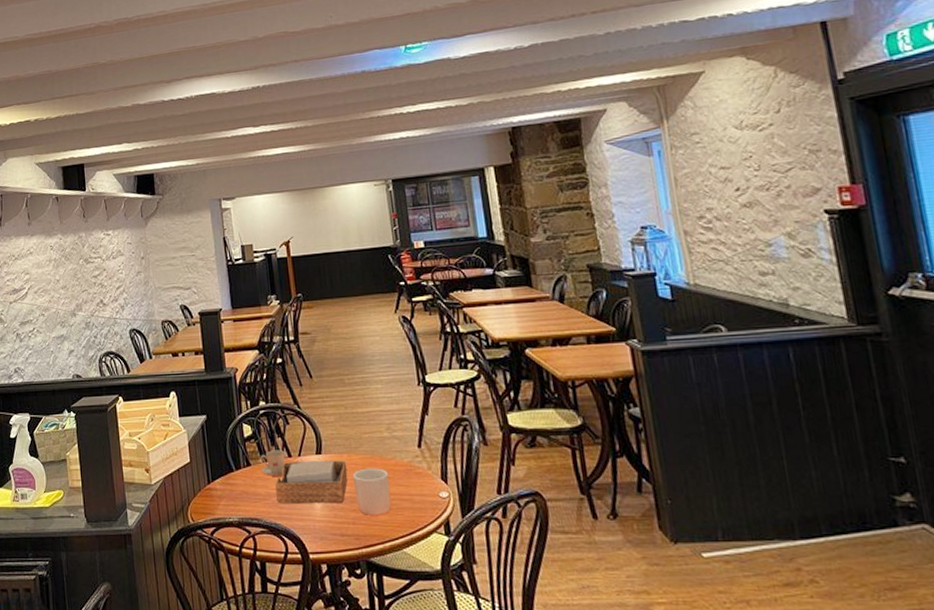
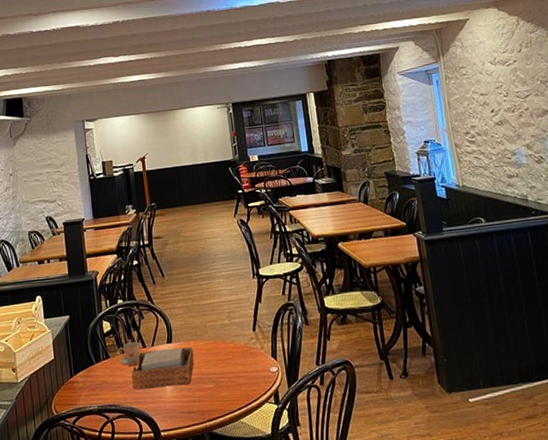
mug: present [352,468,392,515] -> none [198,351,231,393]

